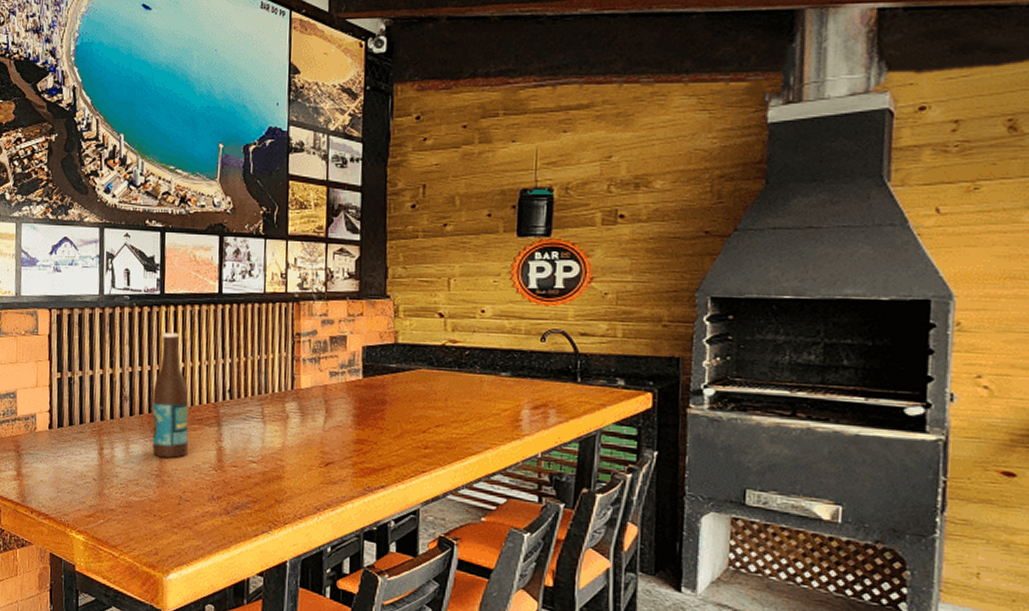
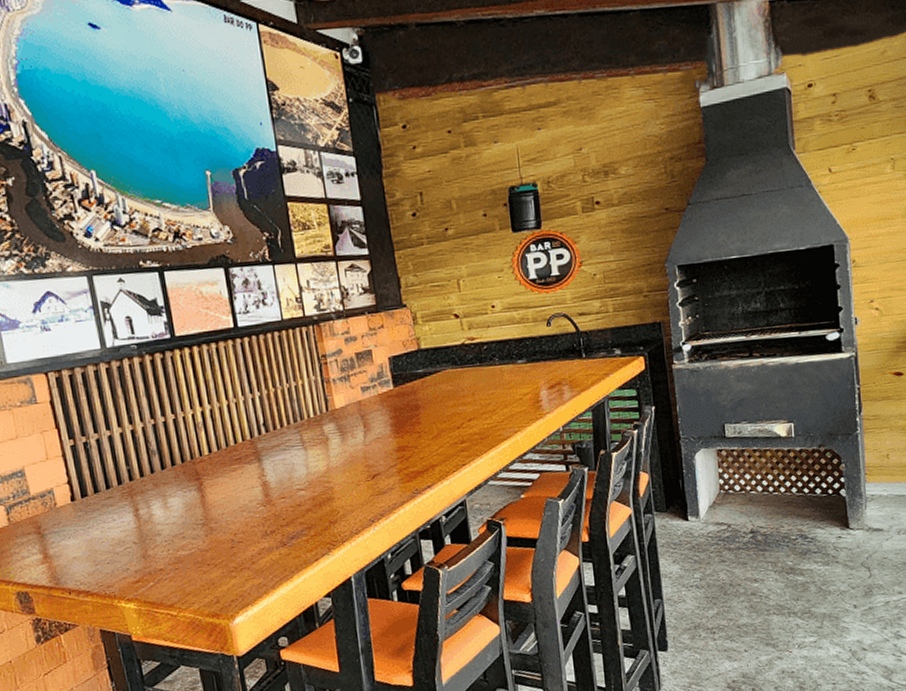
beer bottle: present [152,332,189,458] -> none [181,374,232,505]

